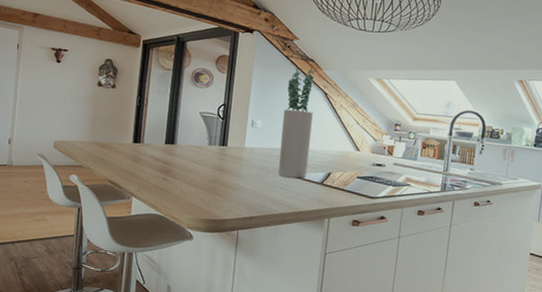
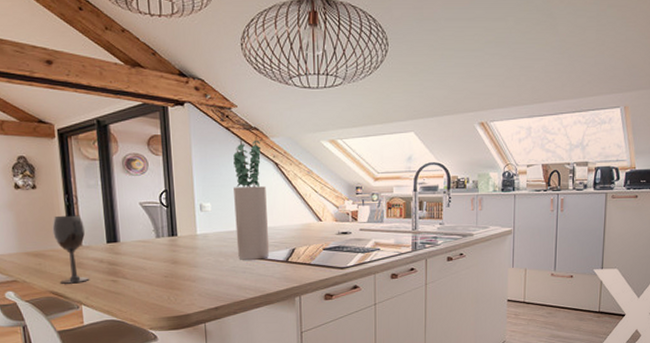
wine glass: none [118,114,150,176] -> present [52,215,90,284]

